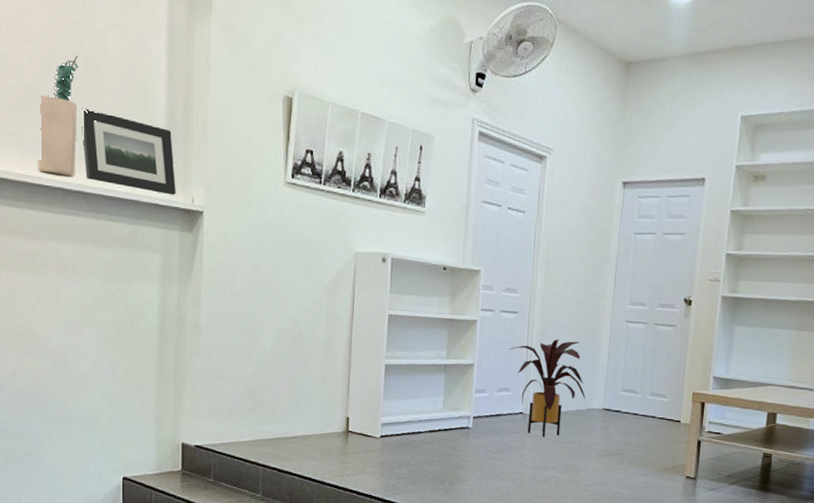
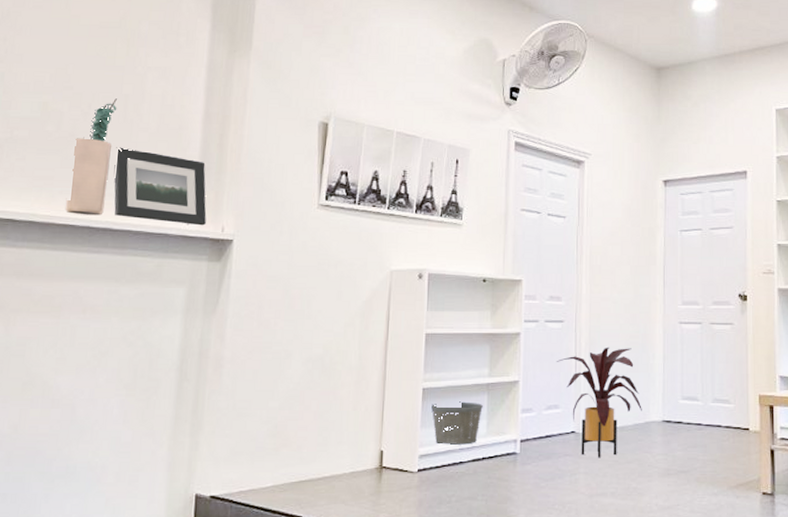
basket: none [393,379,440,417] -> present [431,403,483,445]

